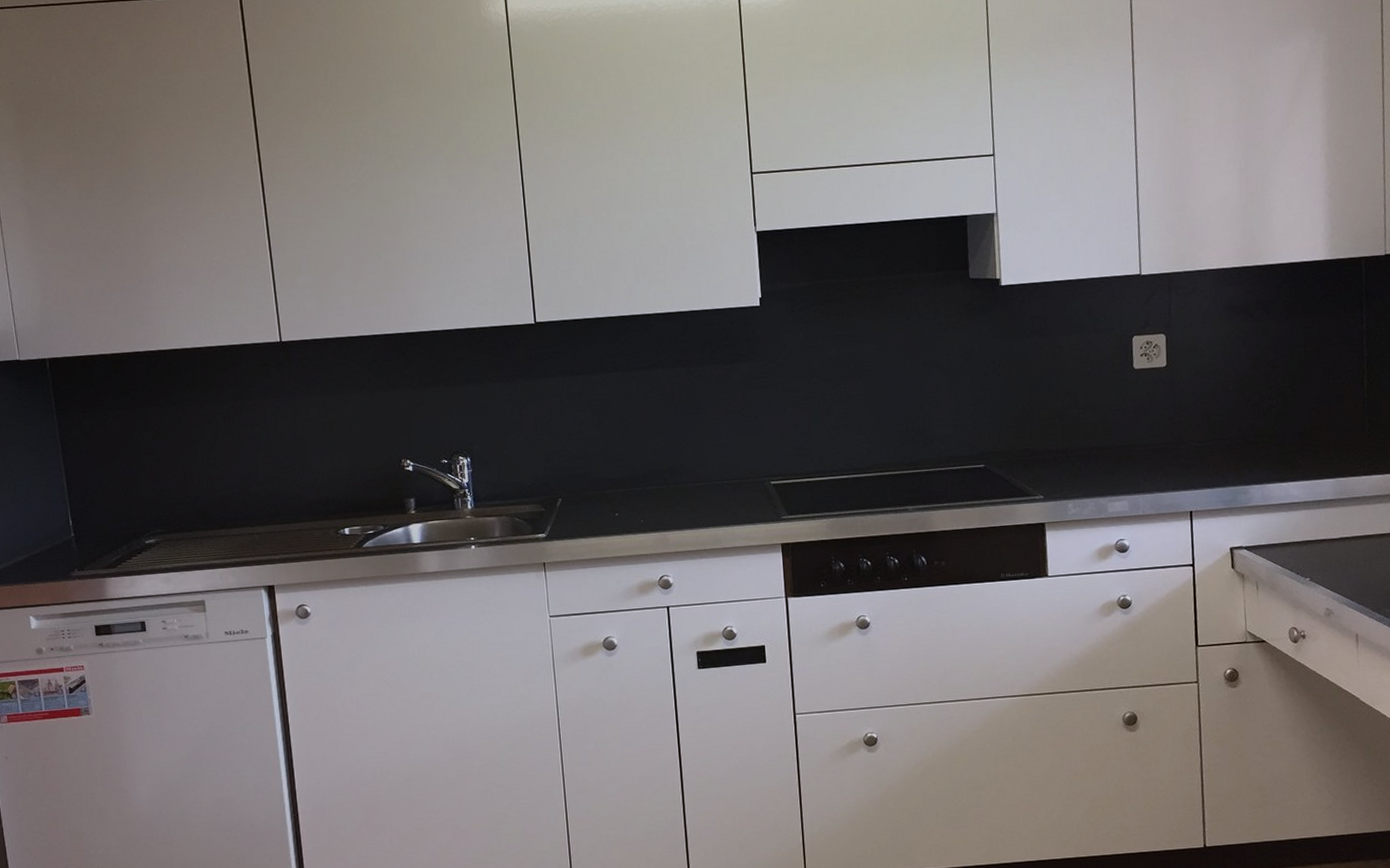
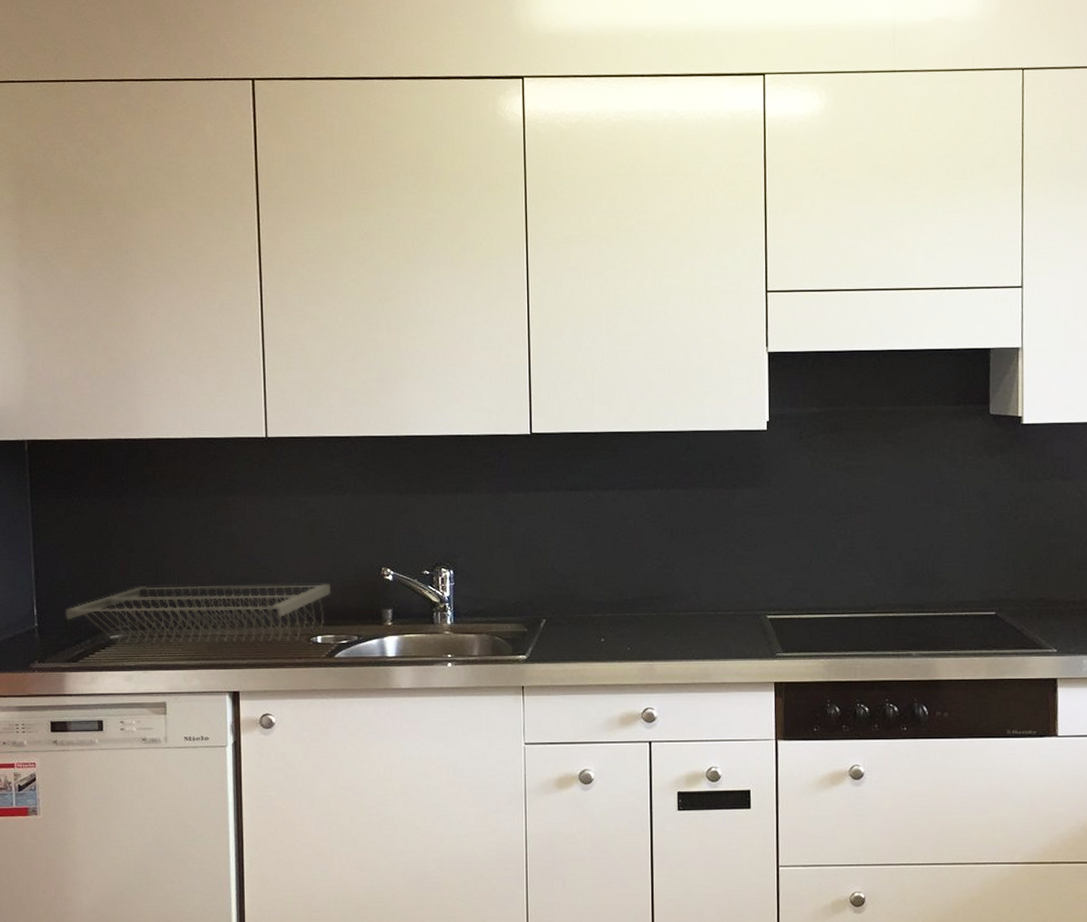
dish rack: none [100,478,355,548] -> present [66,584,332,644]

